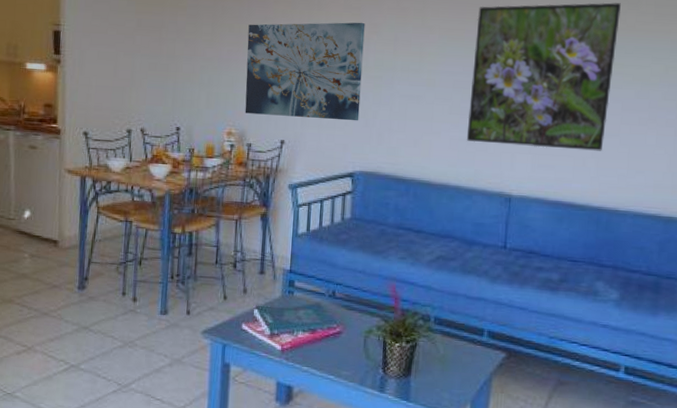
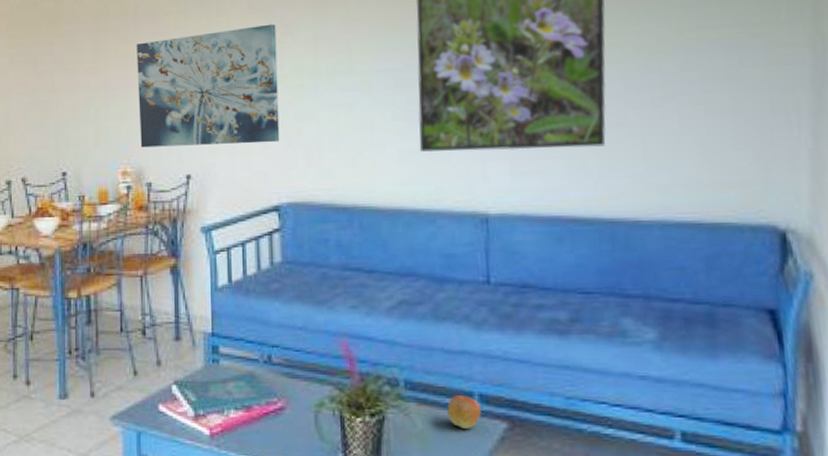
apple: none [463,331,488,356] -> present [447,396,482,429]

